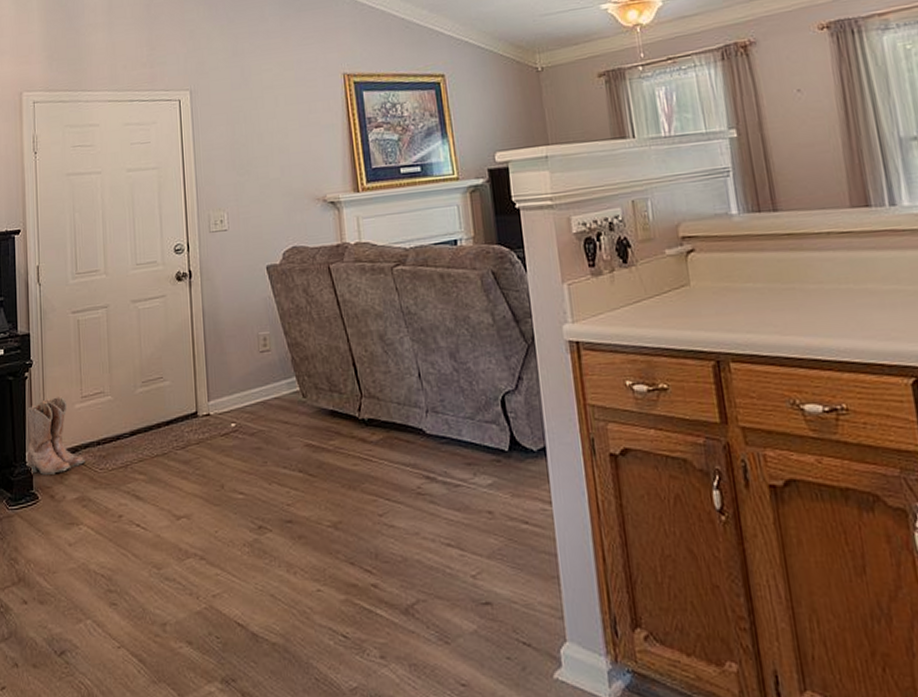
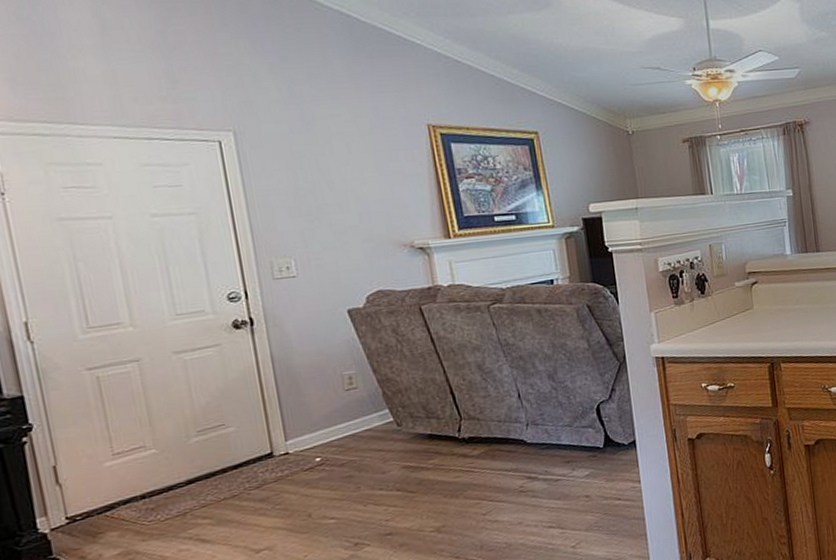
boots: present [26,395,85,475] -> none [29,456,127,538]

